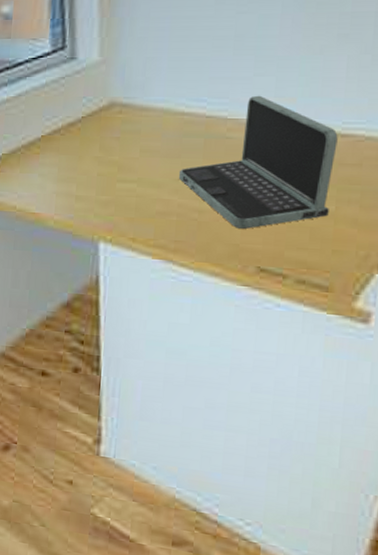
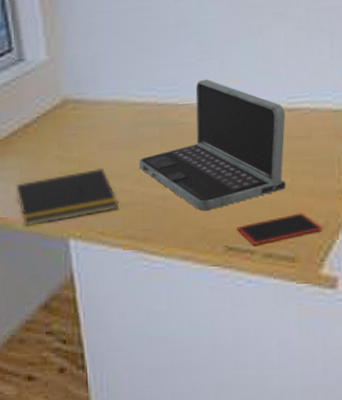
notepad: none [52,174,154,225] -> present [16,167,119,227]
smartphone: none [272,241,363,270] -> present [237,212,323,245]

